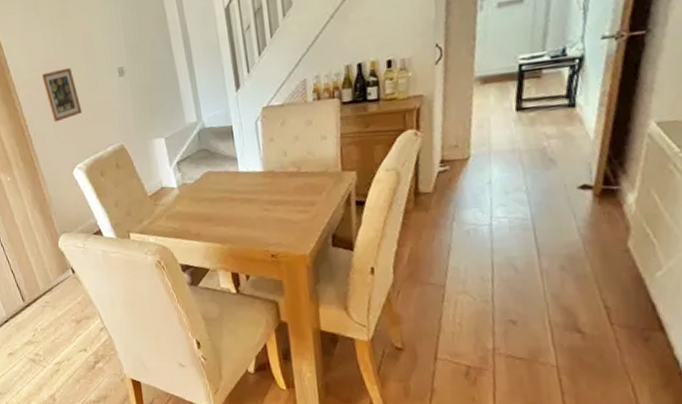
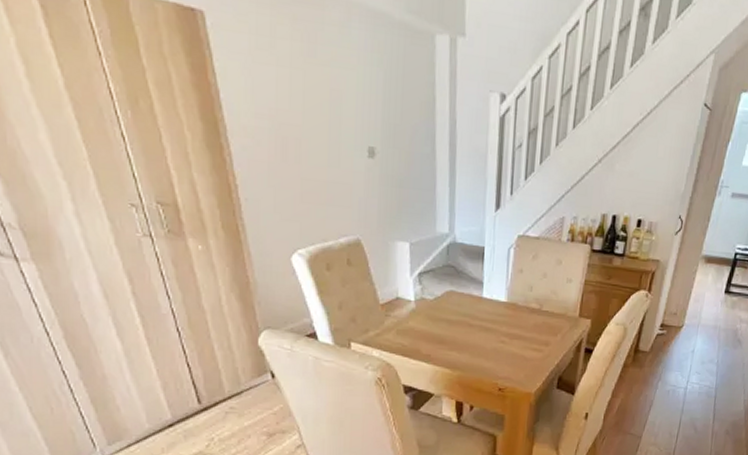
picture frame: present [41,68,83,123] -> none [266,124,315,192]

